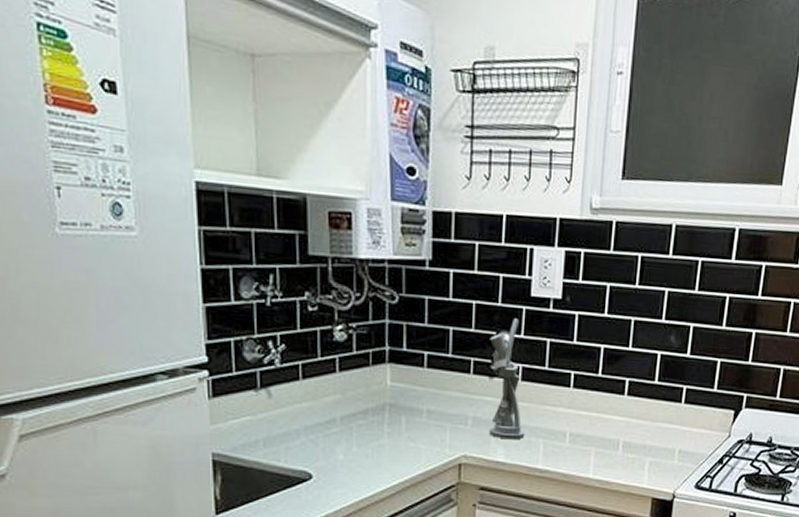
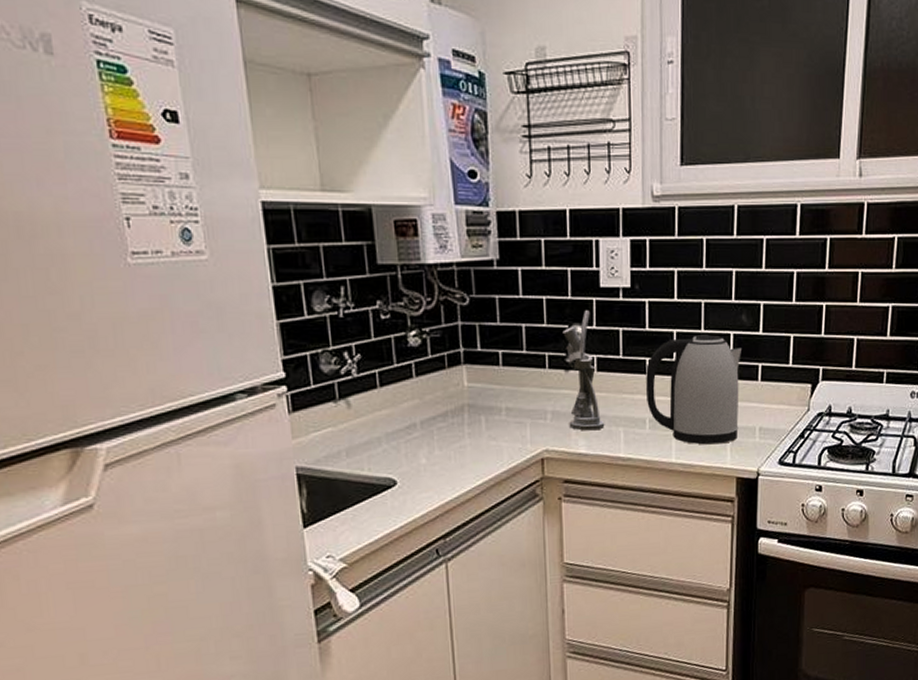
kettle: none [569,352,667,463] -> present [646,334,741,445]

